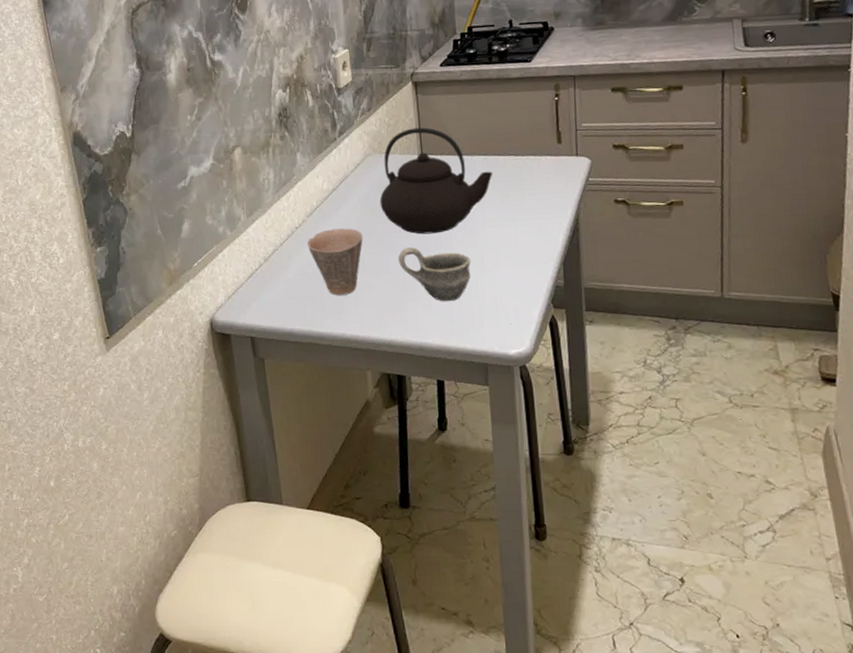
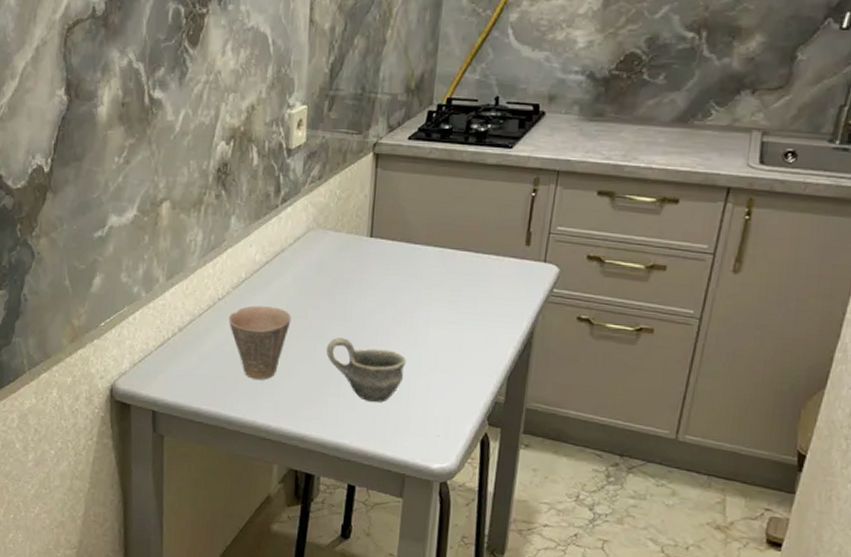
teapot: present [379,127,493,235] -> none [315,205,448,327]

